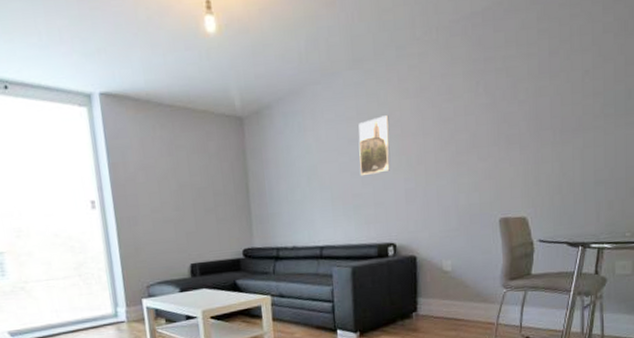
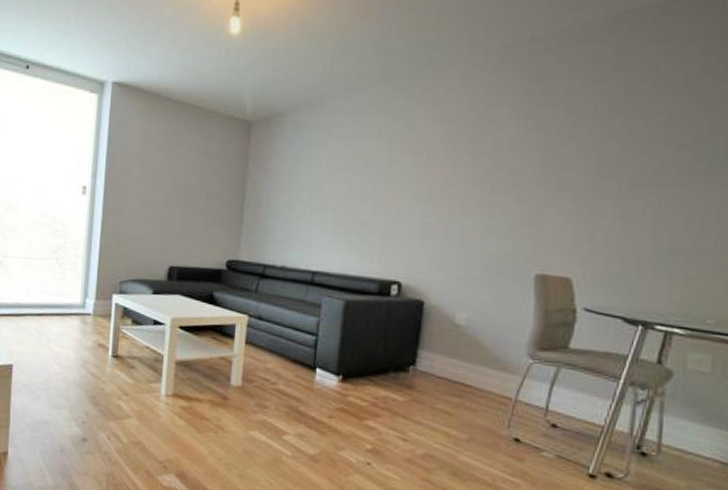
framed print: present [358,115,391,177] -> none [371,139,415,202]

